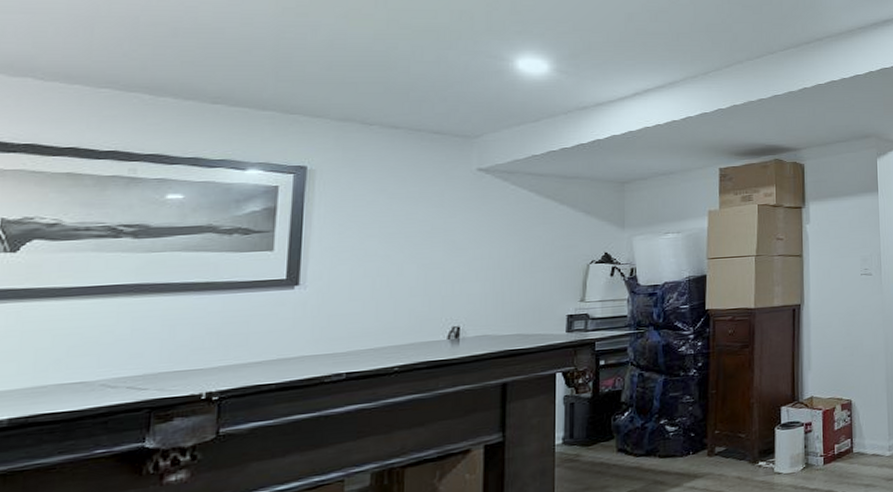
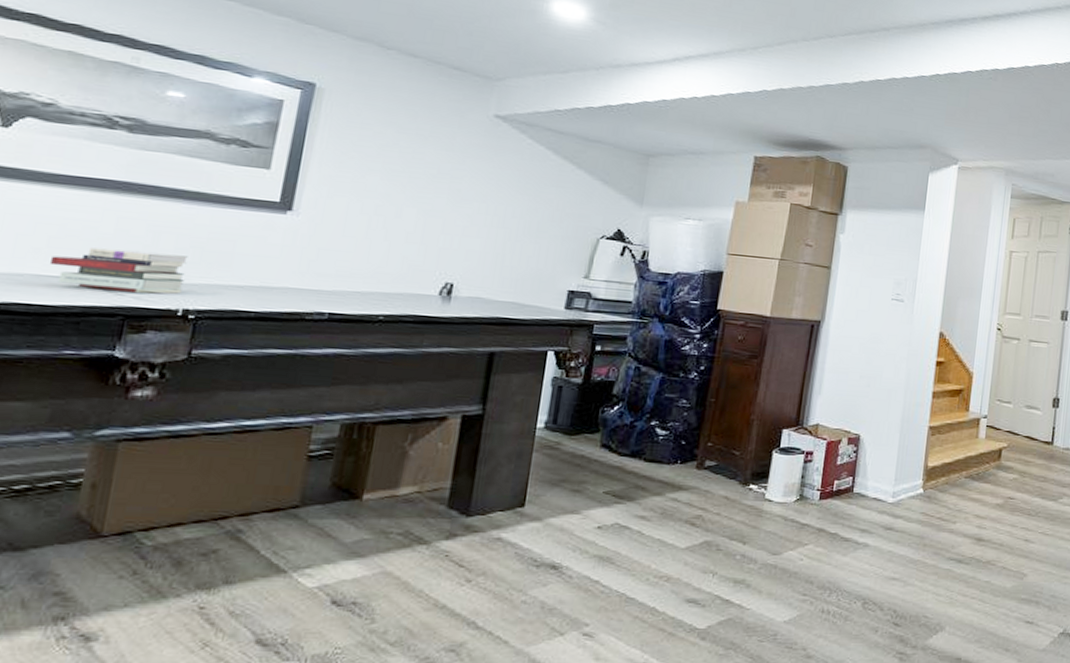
books: none [71,343,205,389] -> present [49,248,188,294]

